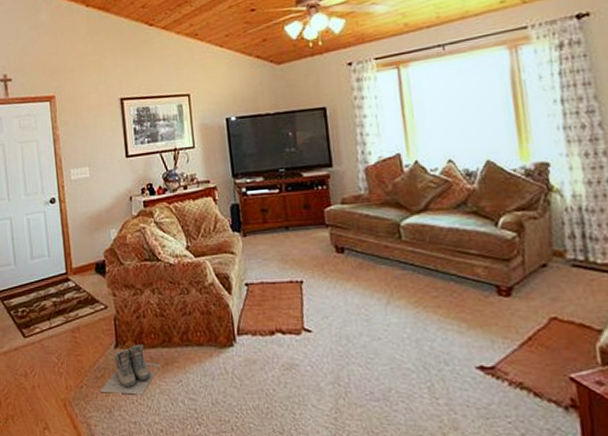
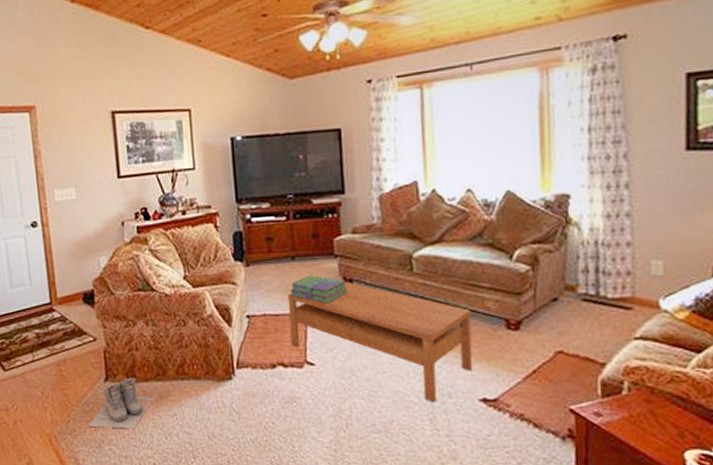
coffee table: none [283,250,467,370] -> present [287,281,473,403]
stack of books: none [285,244,340,272] -> present [290,275,348,304]

